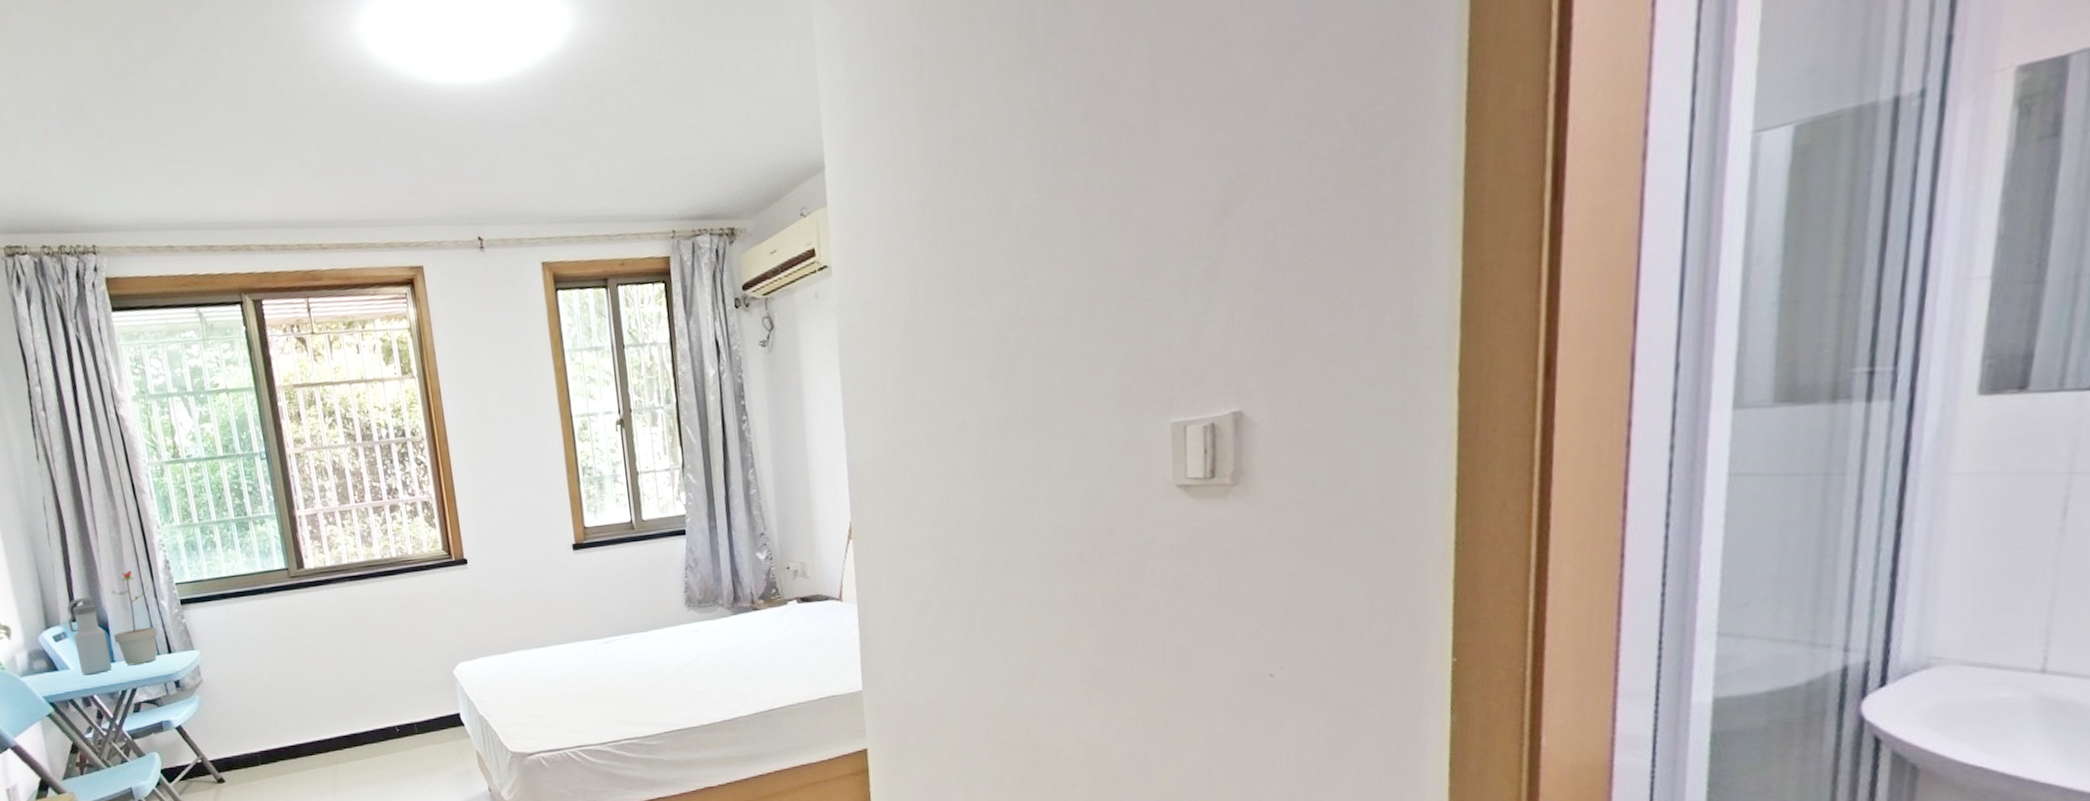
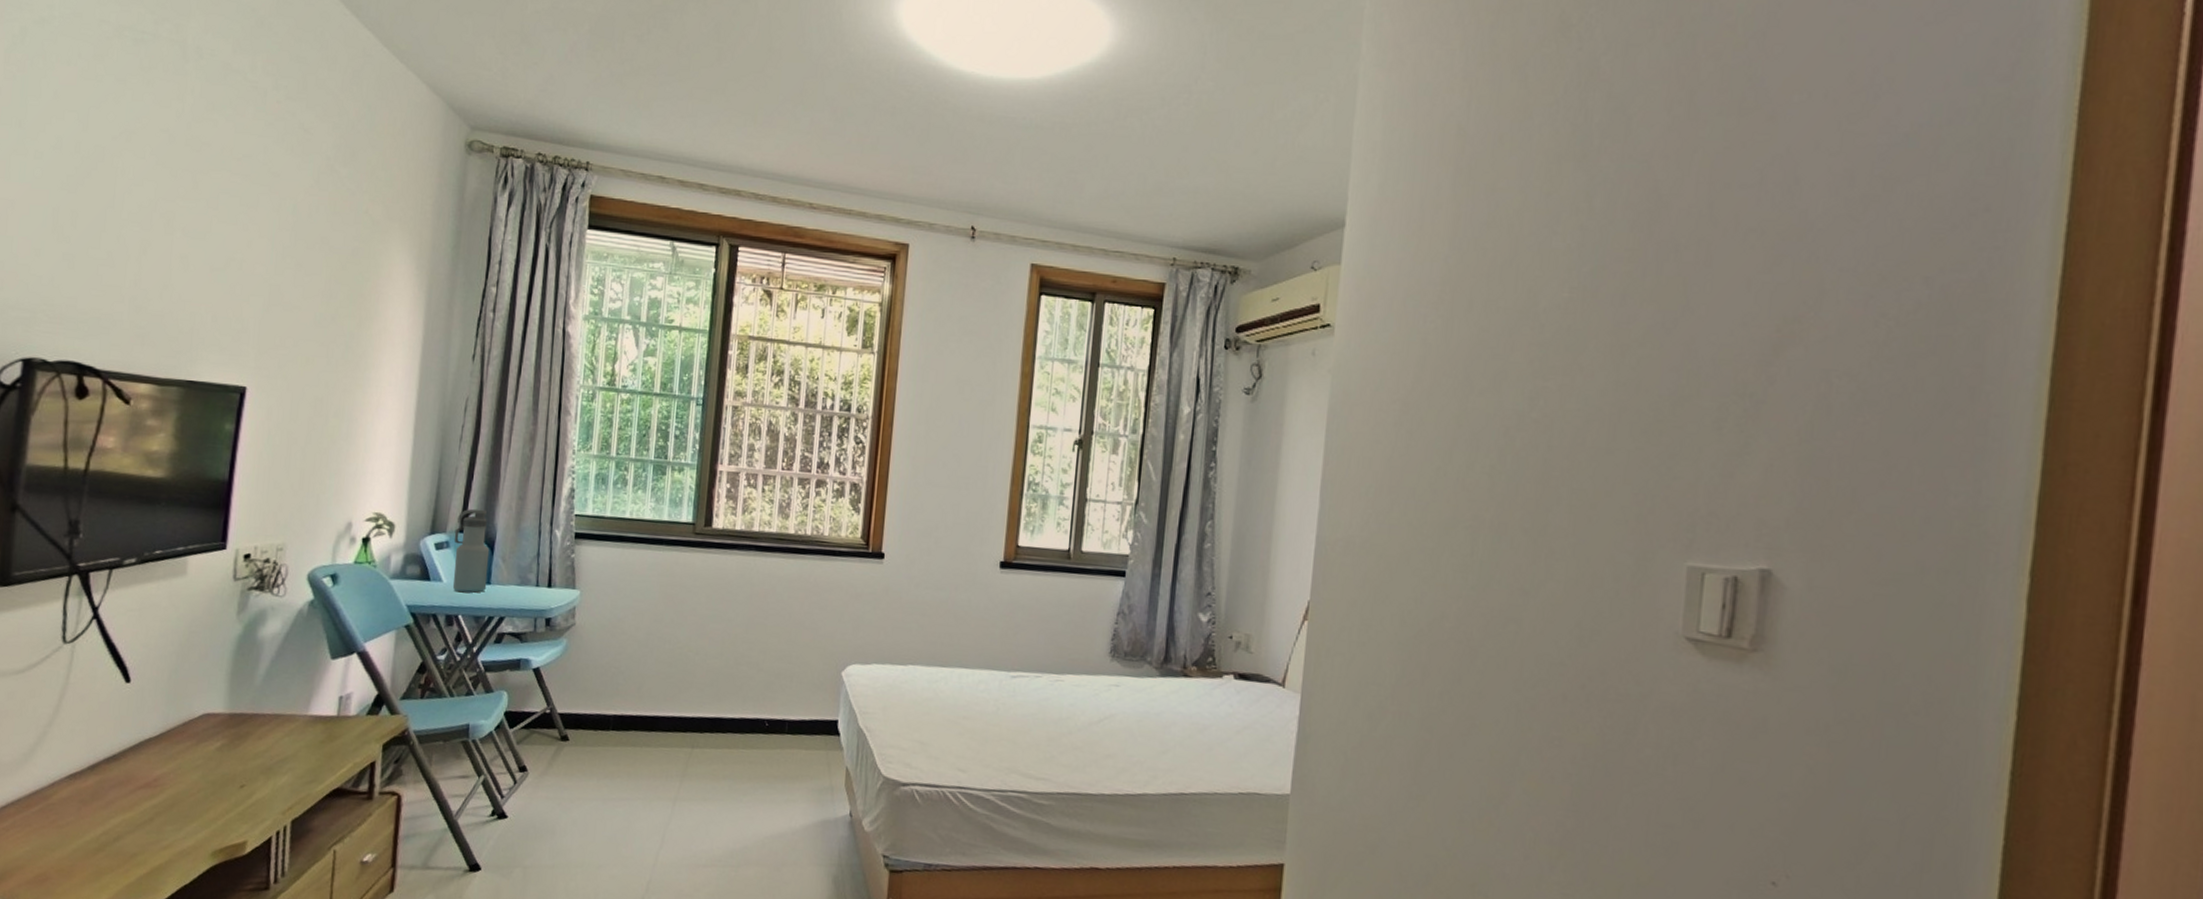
potted flower: present [112,570,158,666] -> none [497,491,546,593]

